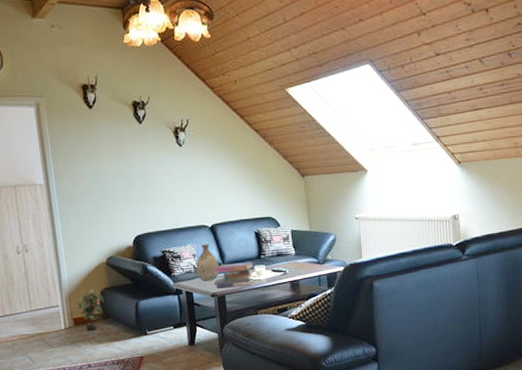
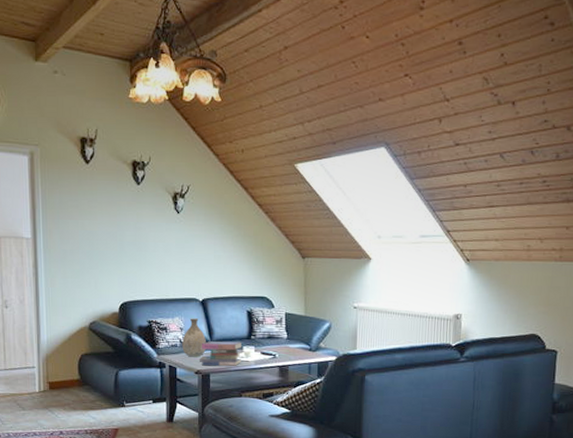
potted plant: present [74,287,105,331] -> none [51,353,85,397]

